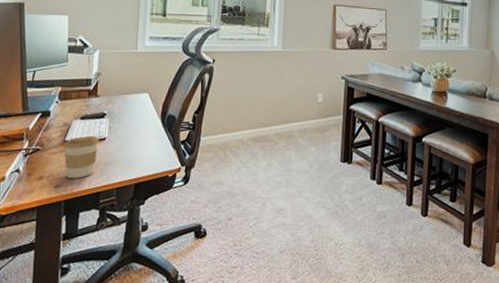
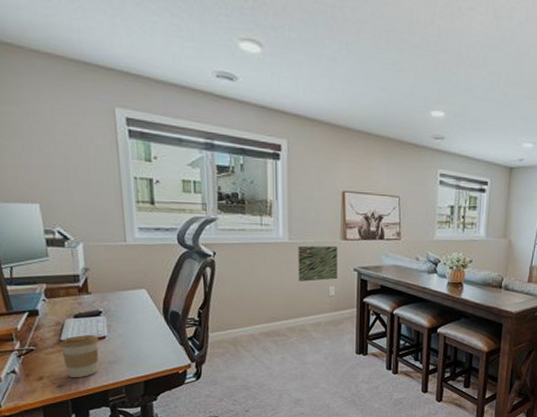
wall art: none [289,54,327,88] -> present [298,245,338,282]

